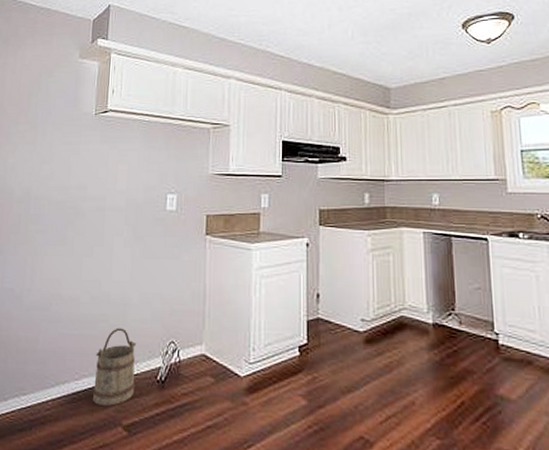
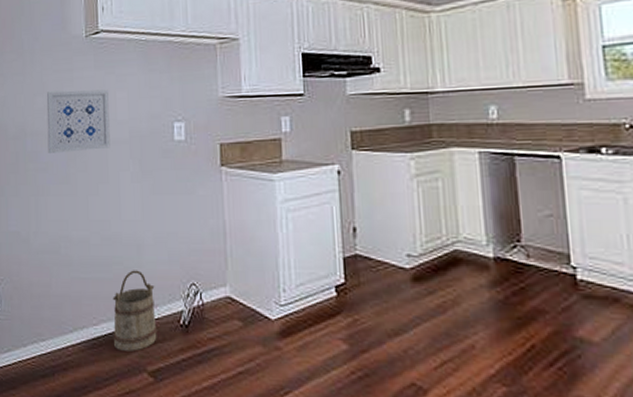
wall art: none [49,161,112,217] -> present [46,89,110,153]

